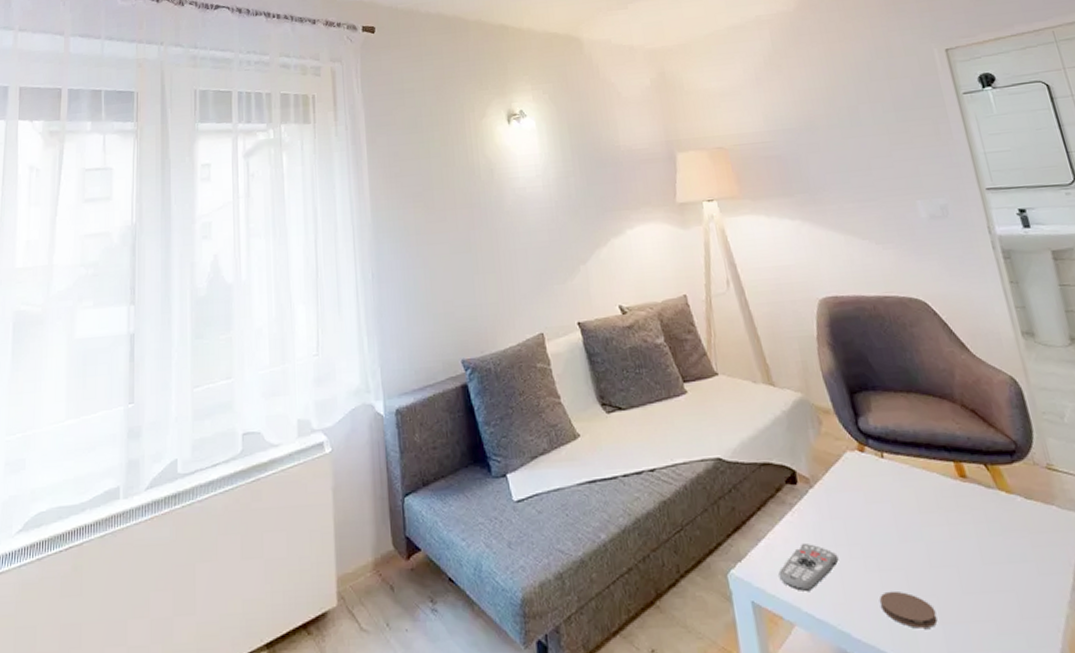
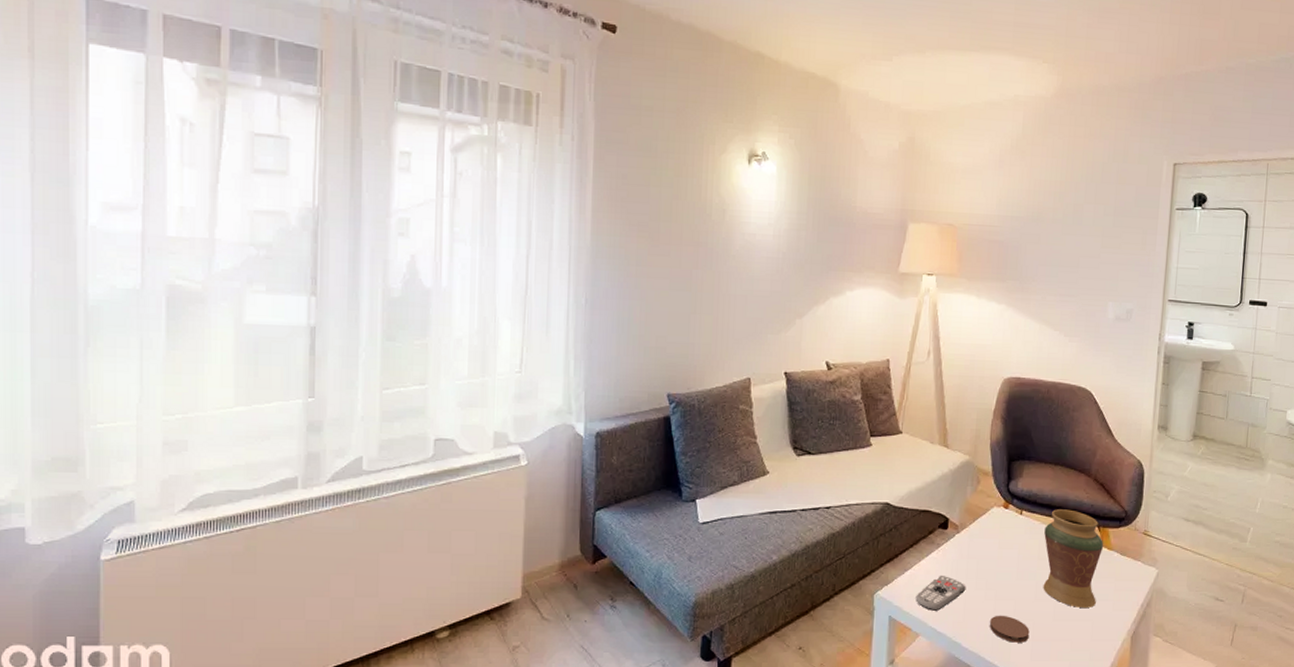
decorative vase: none [916,446,1013,575] -> present [1043,509,1104,609]

